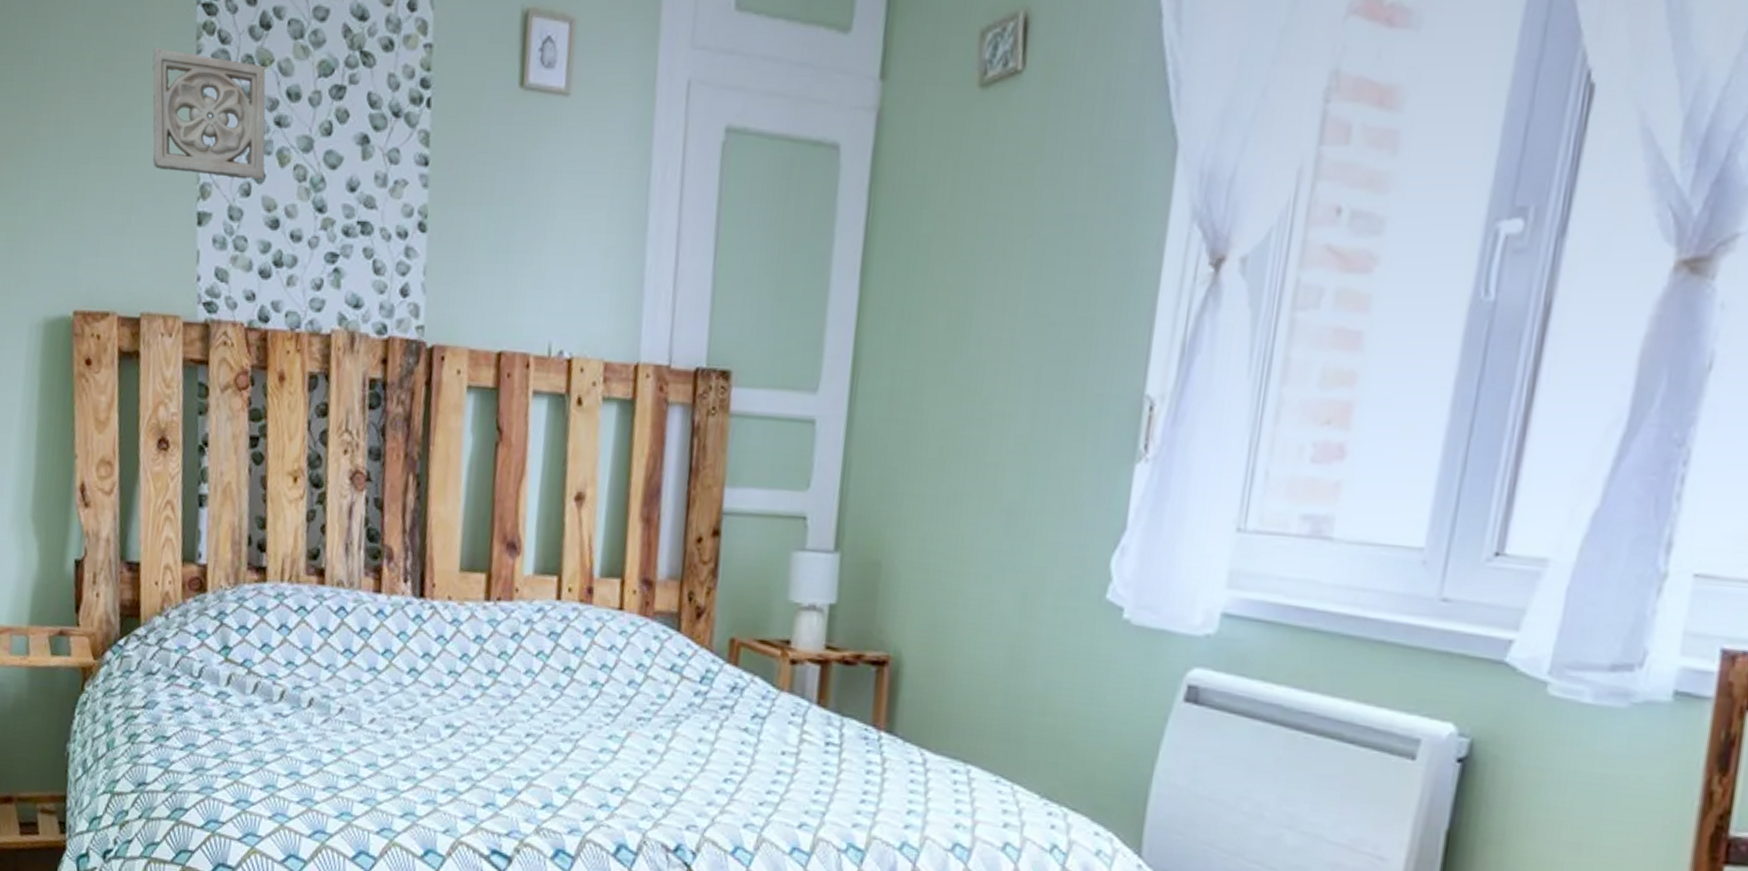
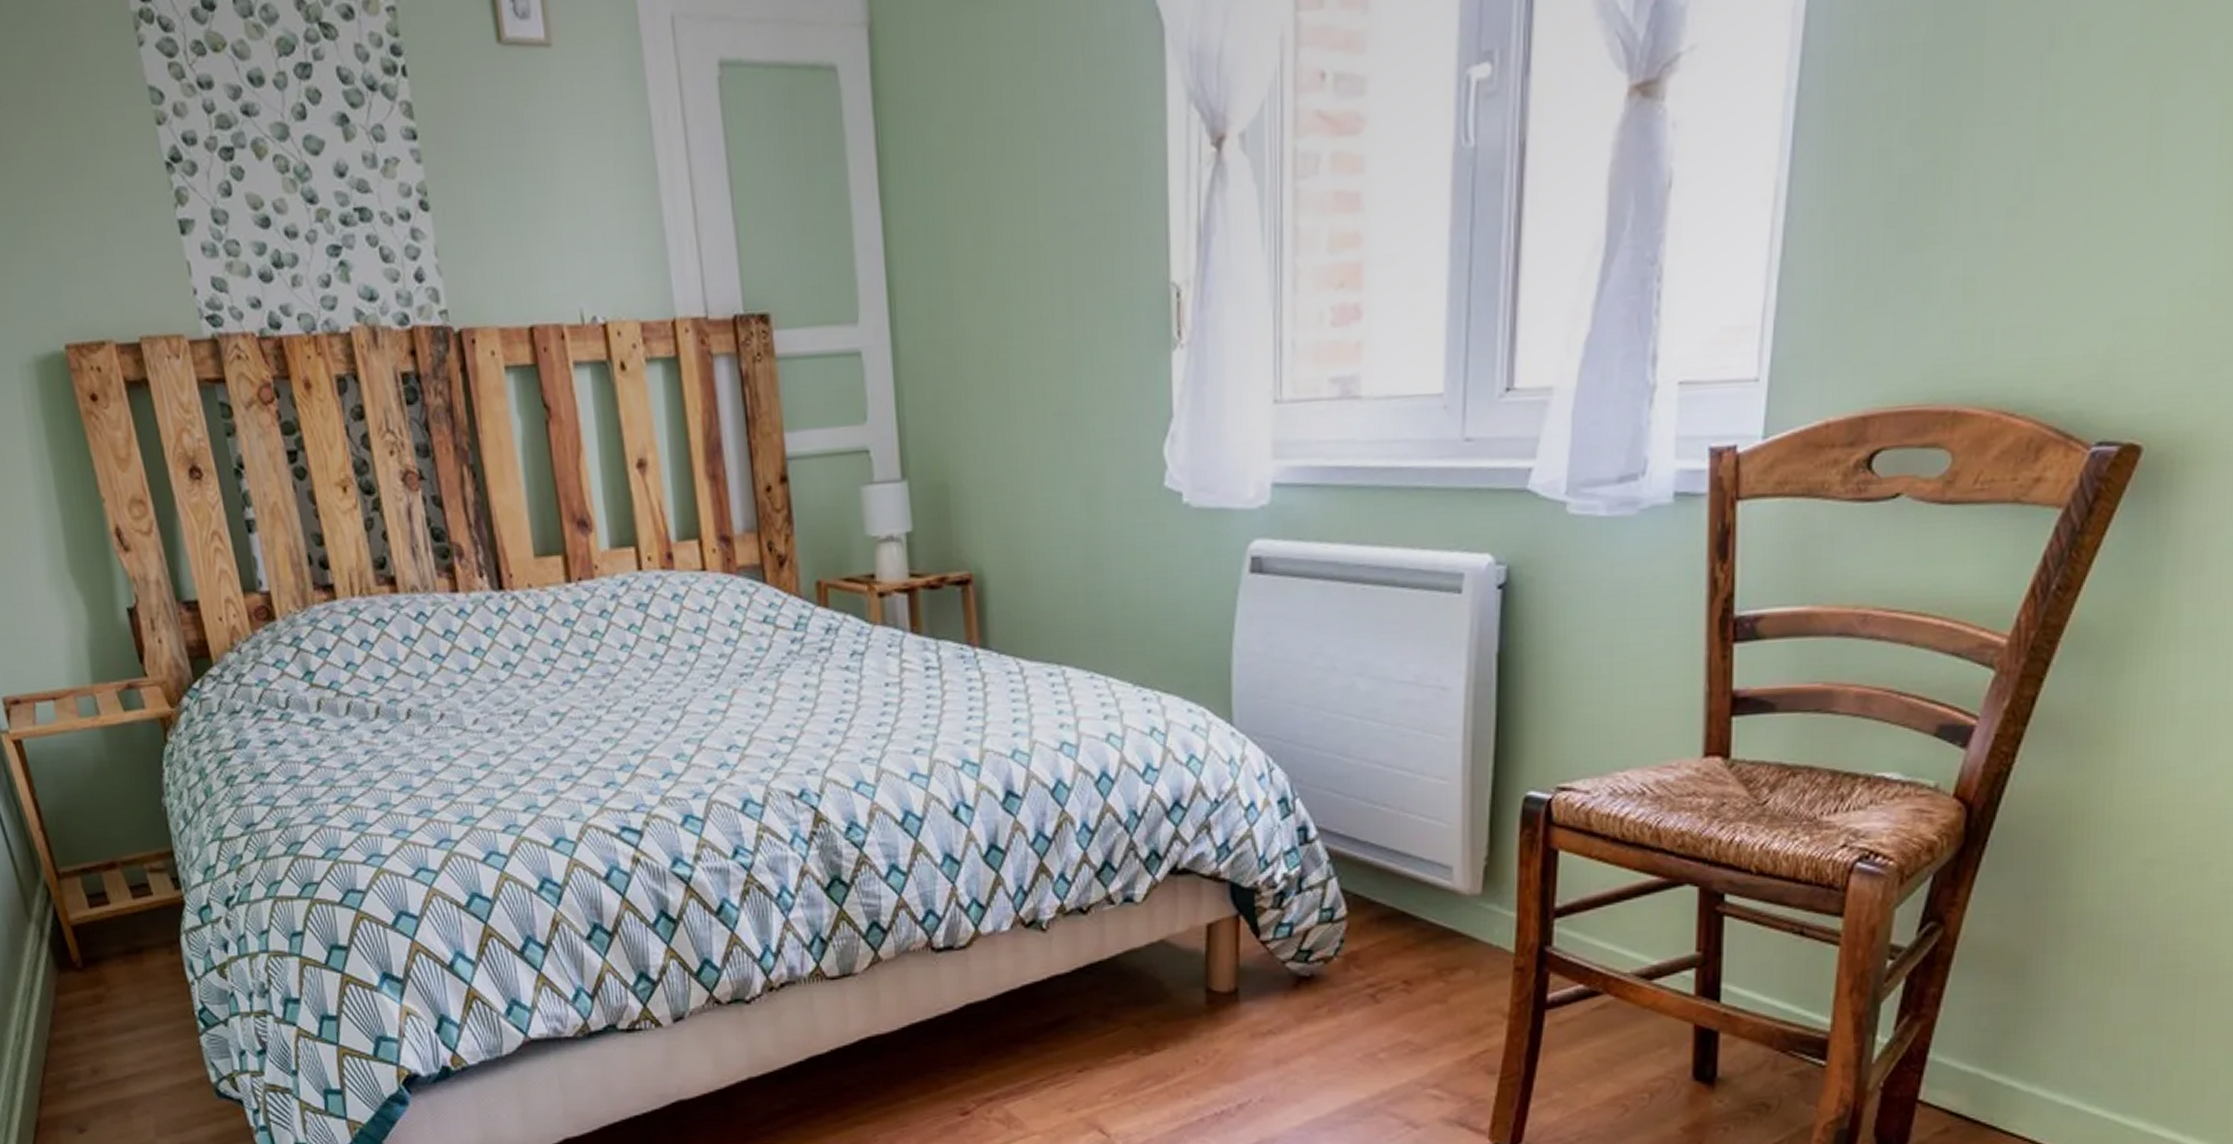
wall ornament: present [152,48,266,181] -> none [88,44,243,179]

